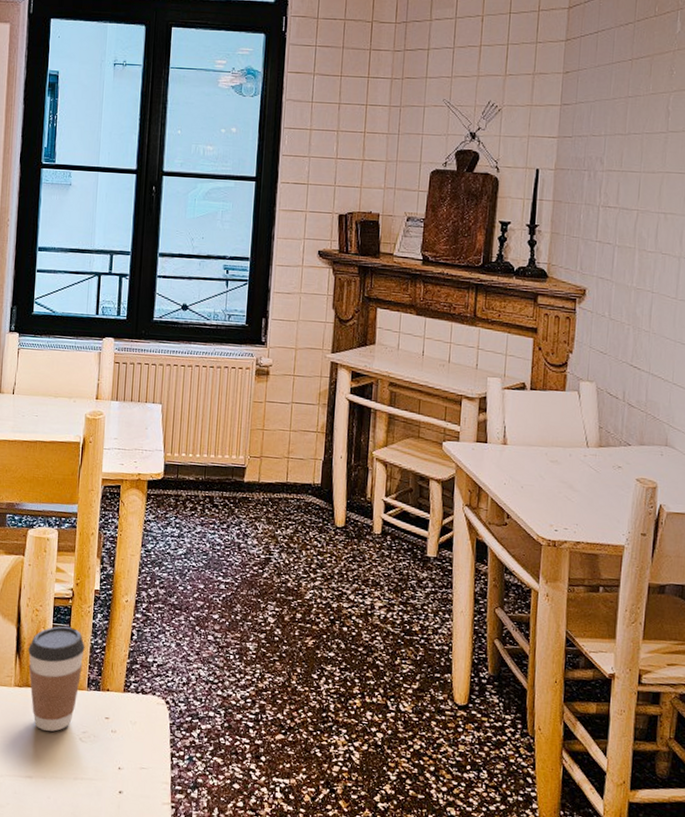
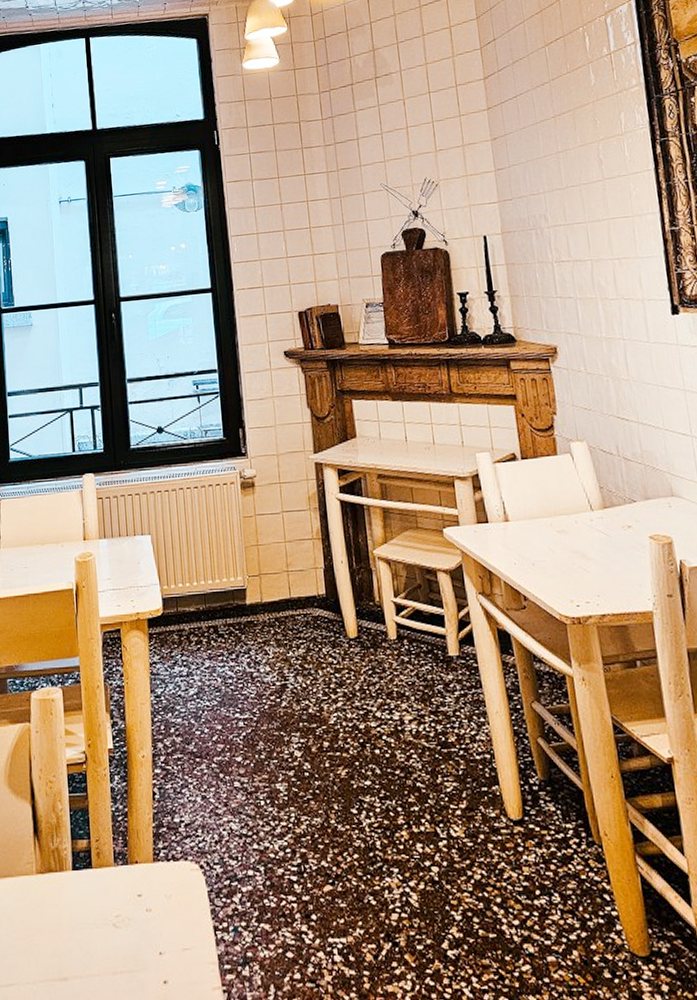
coffee cup: present [28,626,85,732] -> none [46,795,106,921]

